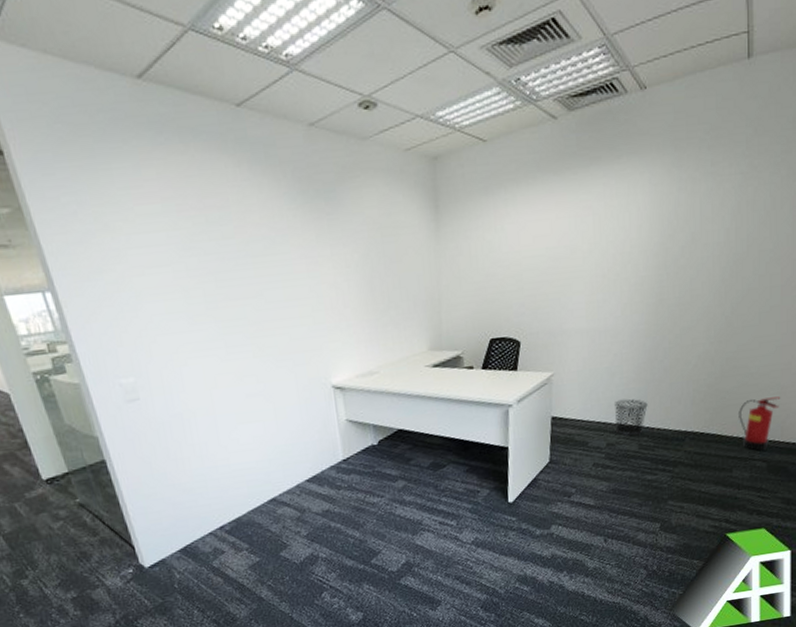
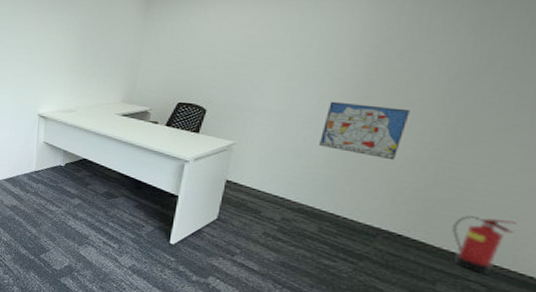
waste bin: present [615,398,648,436] -> none [293,180,336,219]
wall art: none [628,306,696,361] -> present [320,101,410,160]

